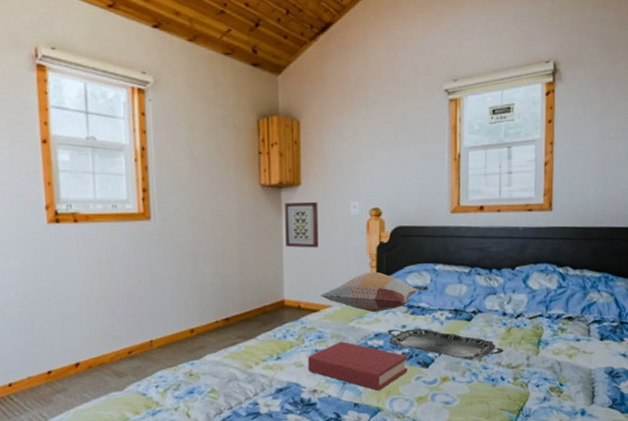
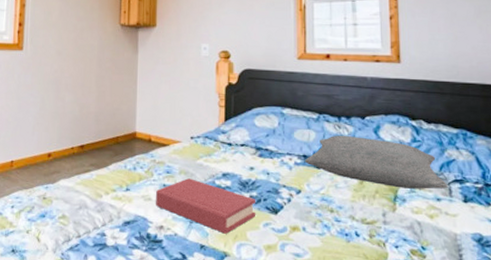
wall art: present [285,202,319,248] -> none [140,42,171,85]
decorative pillow: present [321,272,429,313] -> none [171,111,277,152]
serving tray: present [387,328,504,360] -> none [235,170,358,210]
pillow: none [456,286,588,333] -> present [305,135,448,189]

